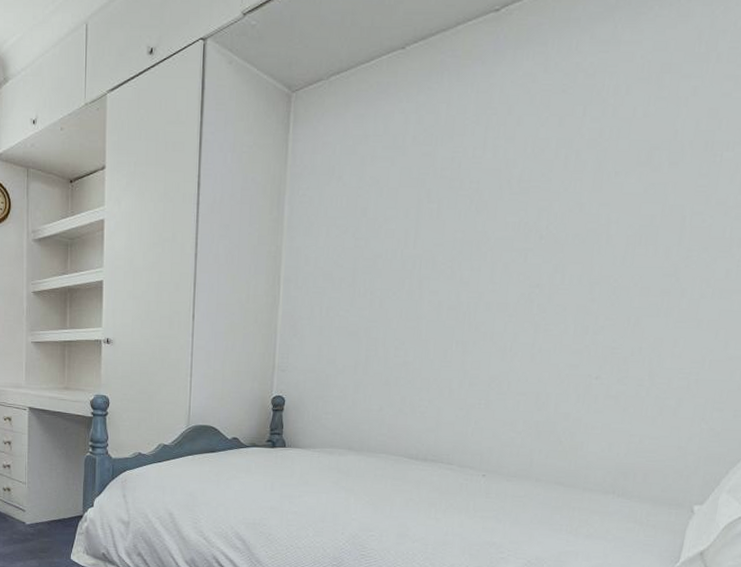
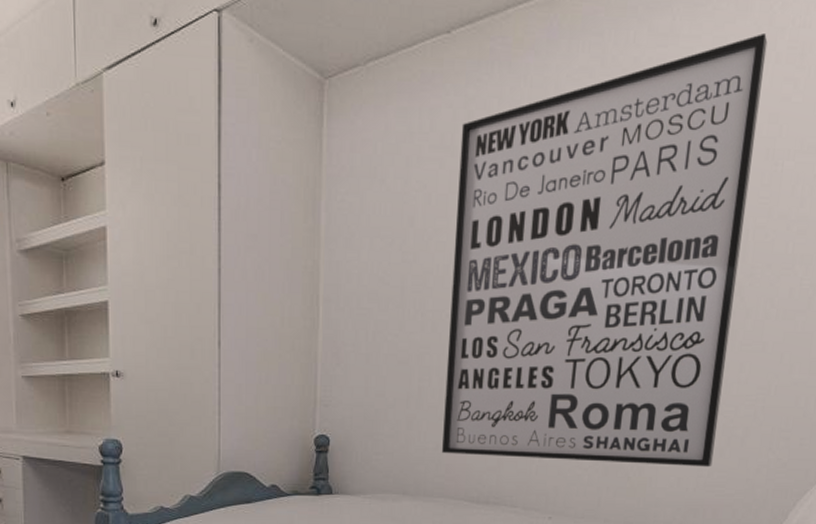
wall art: none [384,36,709,435] -> present [441,33,768,467]

